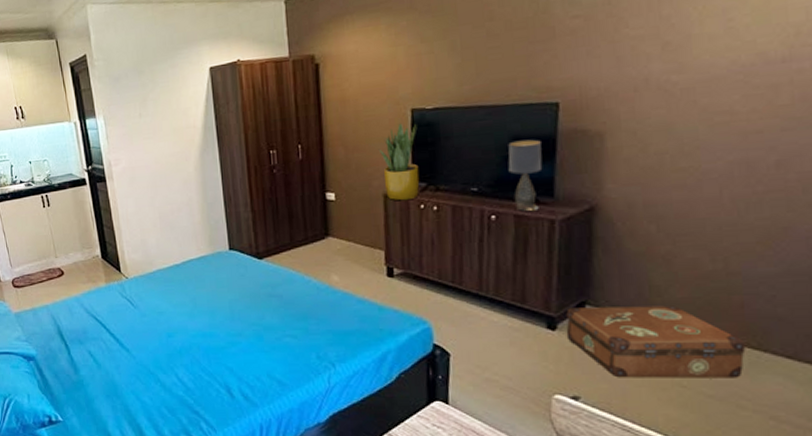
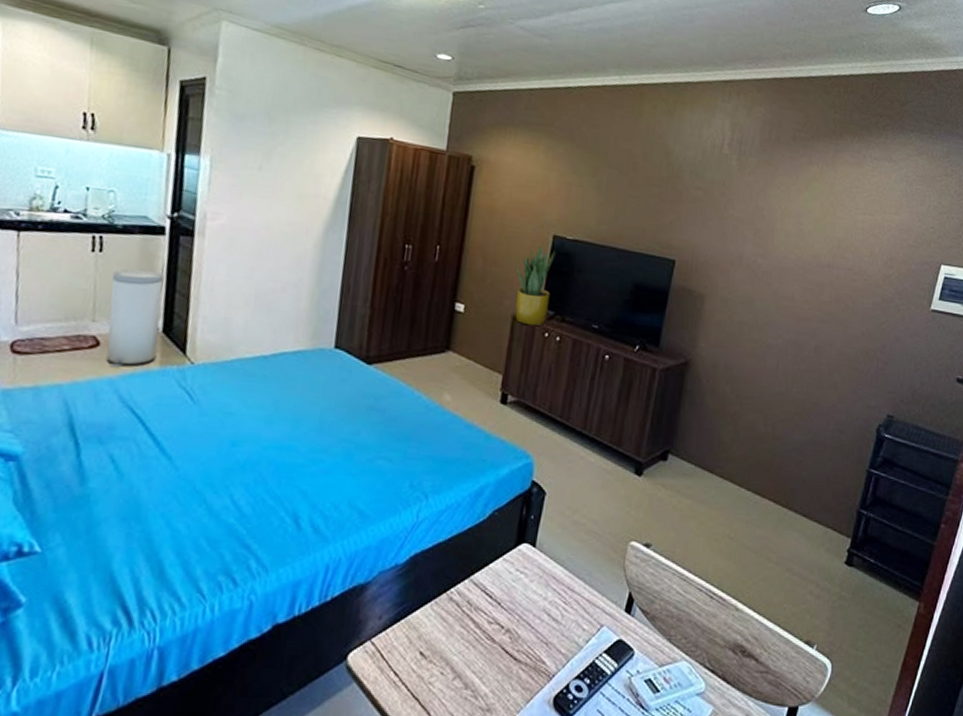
pedal bin: none [60,213,102,289] -> present [106,268,163,368]
table lamp: present [508,139,543,211] -> none [626,287,658,357]
suitcase: present [566,305,746,378] -> none [649,455,778,533]

